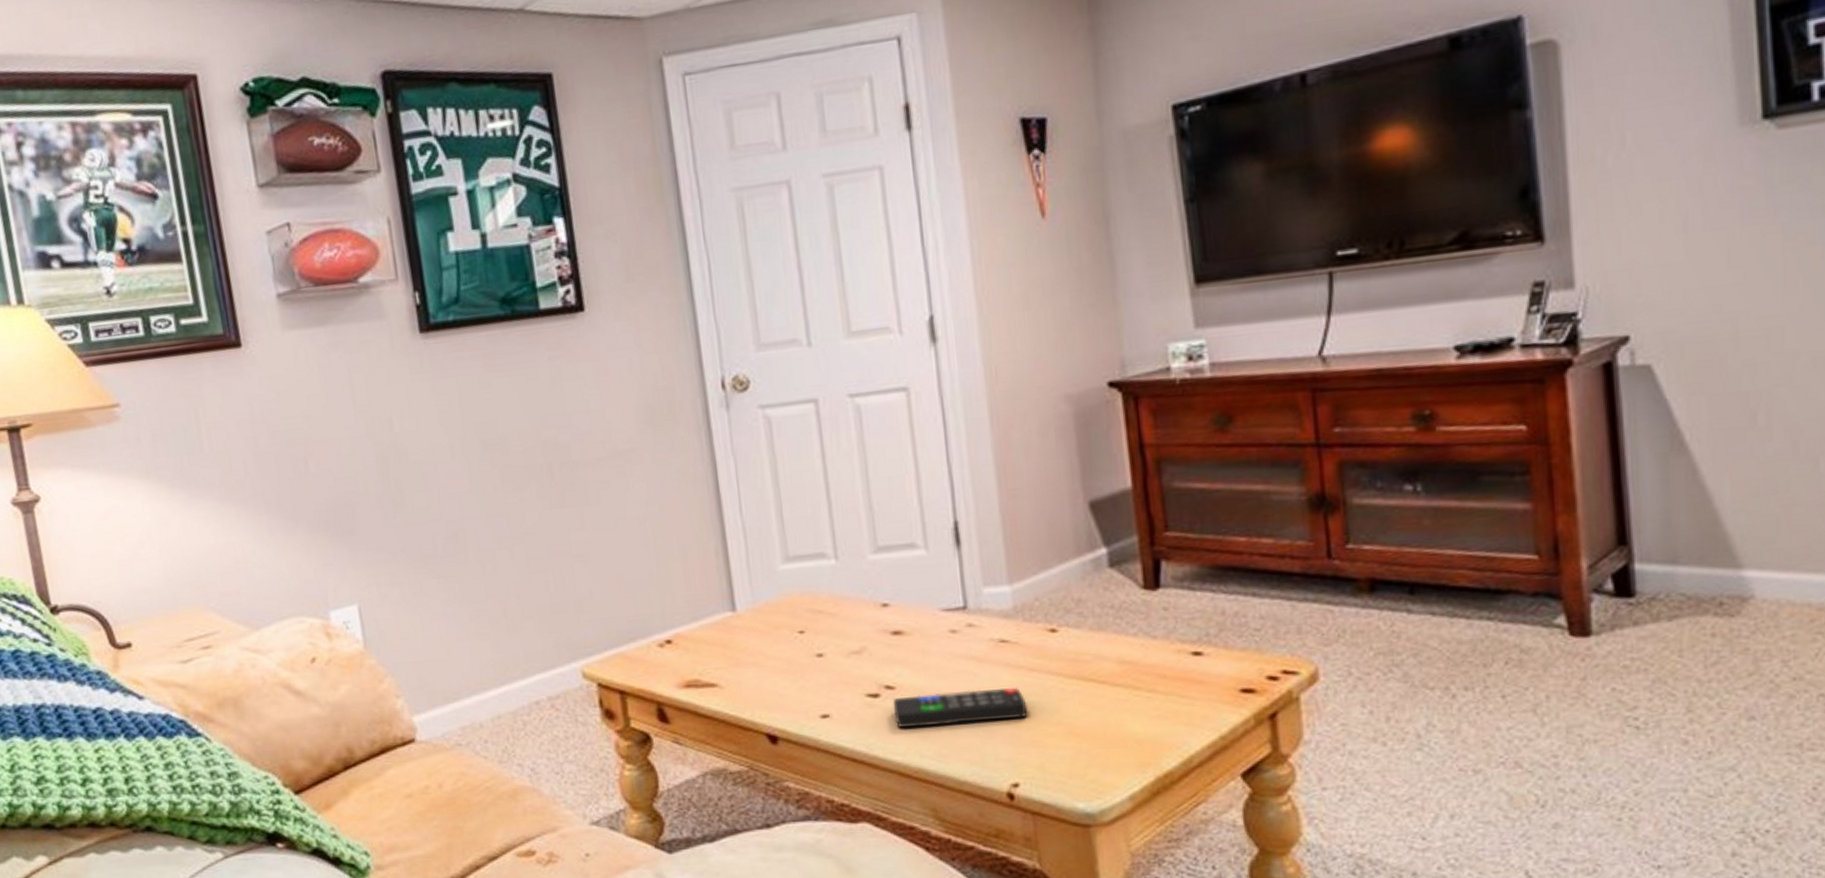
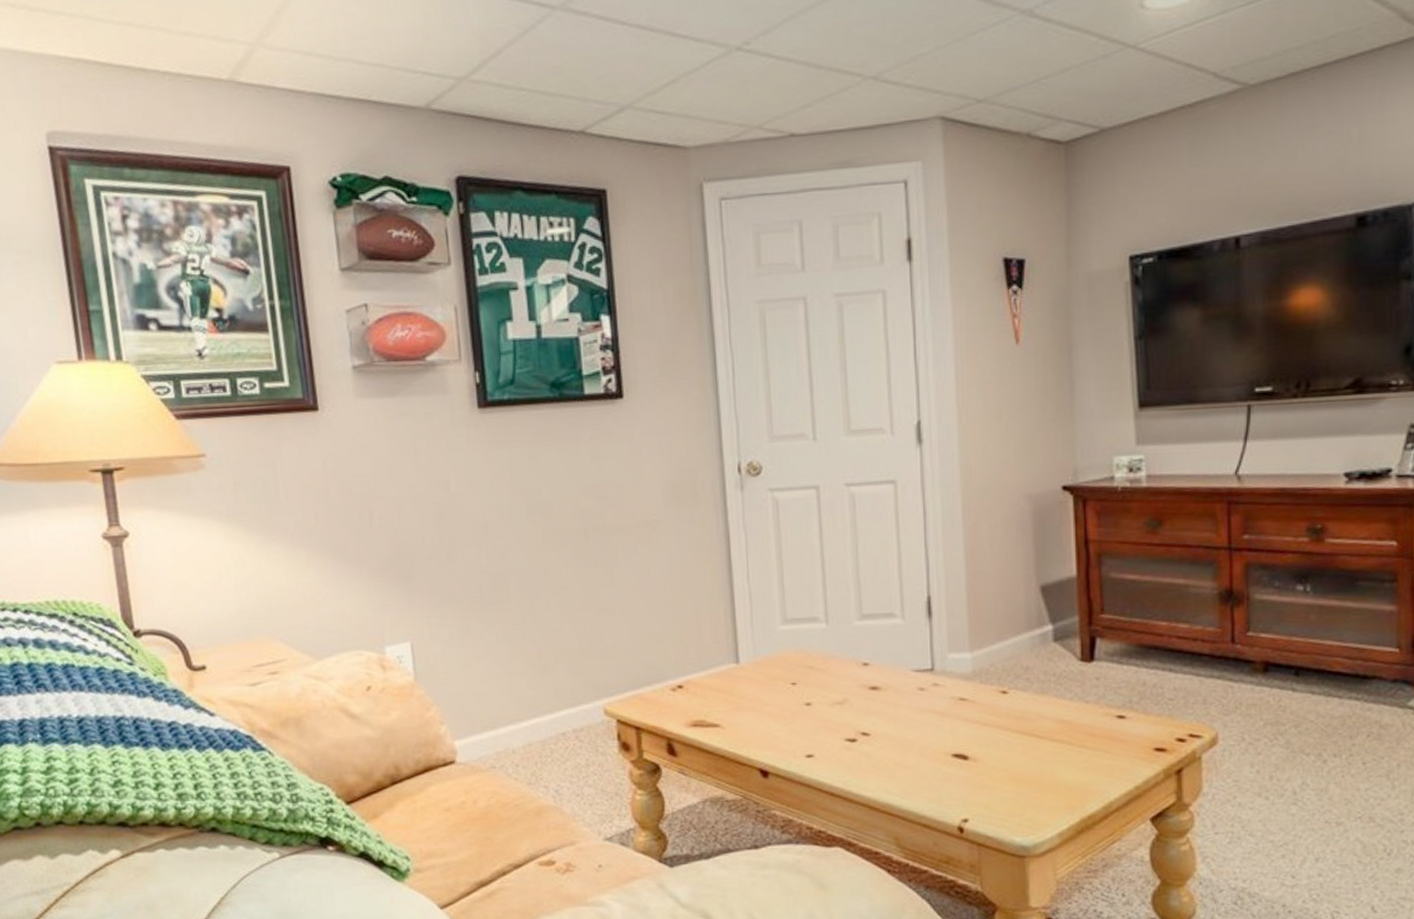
remote control: present [892,688,1028,729] -> none [867,739,979,769]

